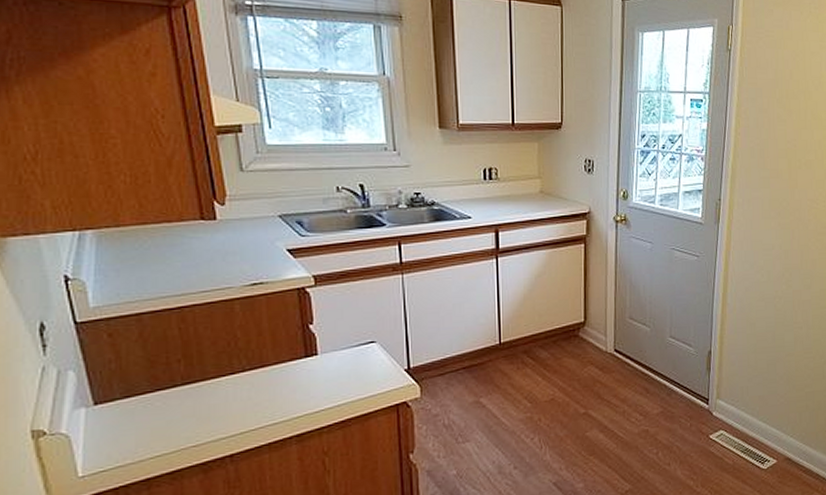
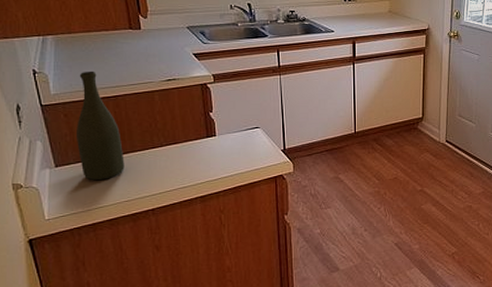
bottle: none [125,275,192,421] -> present [77,71,125,181]

